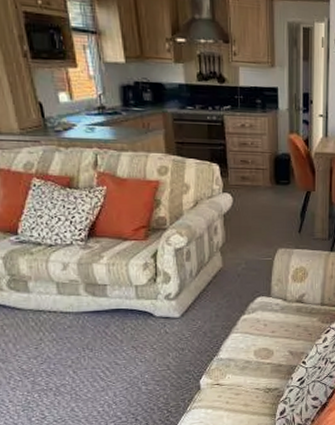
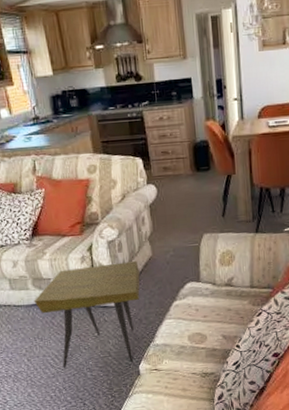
side table: none [85,272,208,381] -> present [34,261,140,368]

